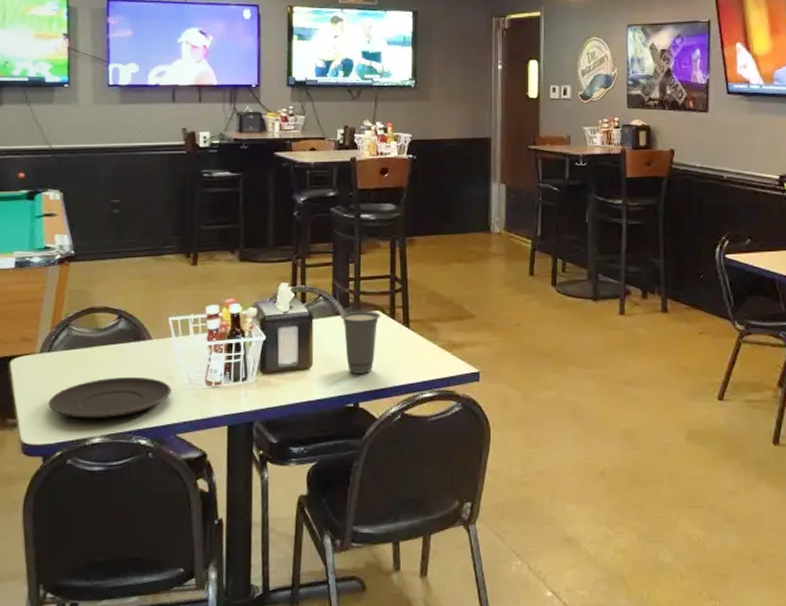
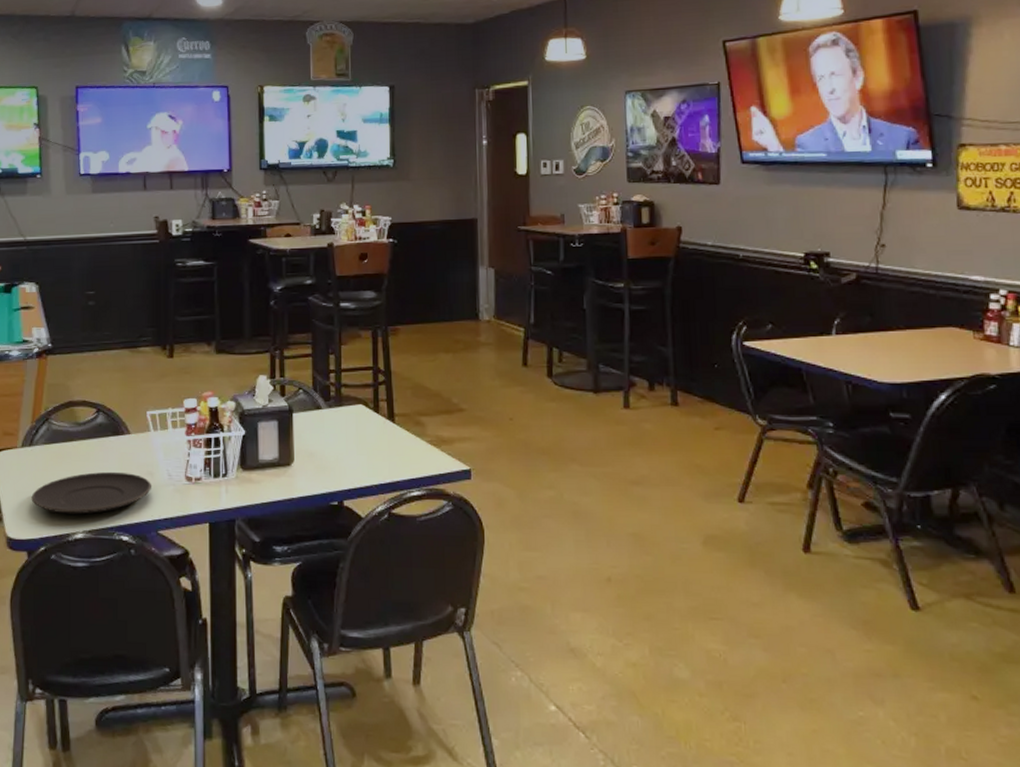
cup: present [340,311,381,374] -> none [322,404,365,471]

